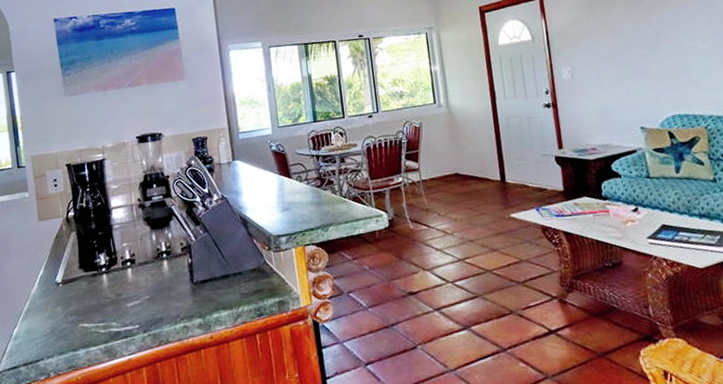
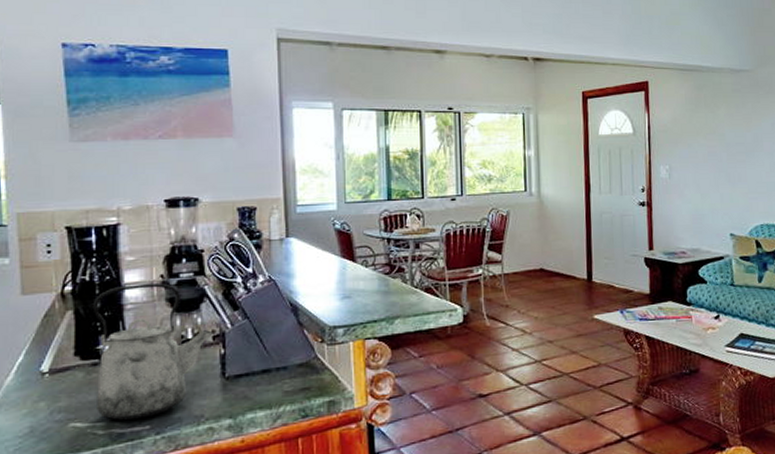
kettle: none [89,205,183,321] -> present [92,282,215,420]

